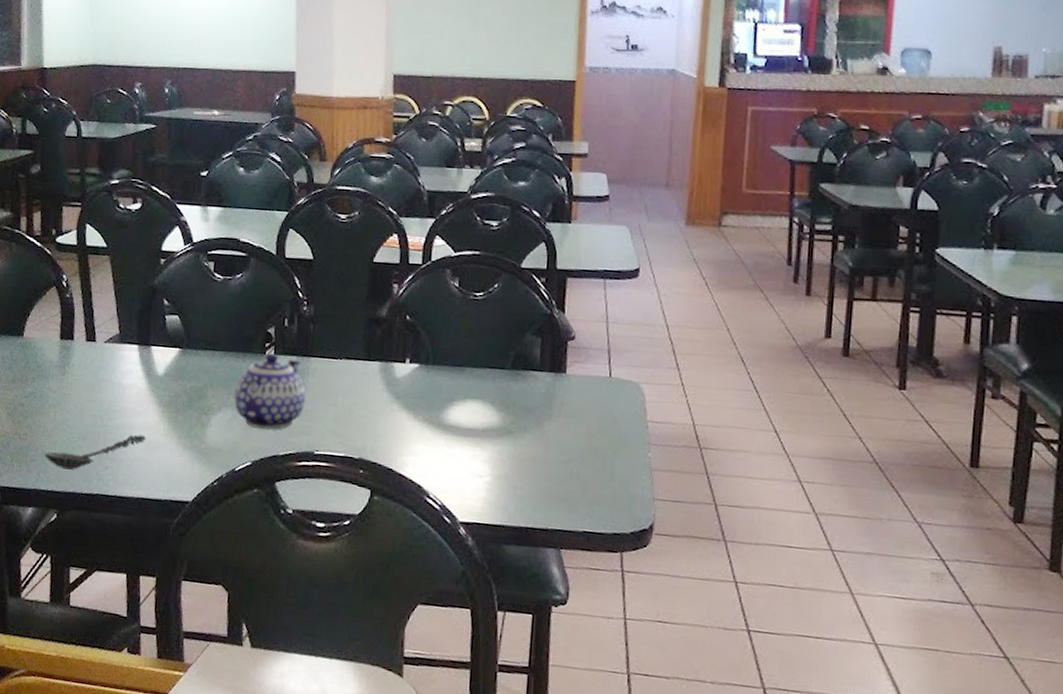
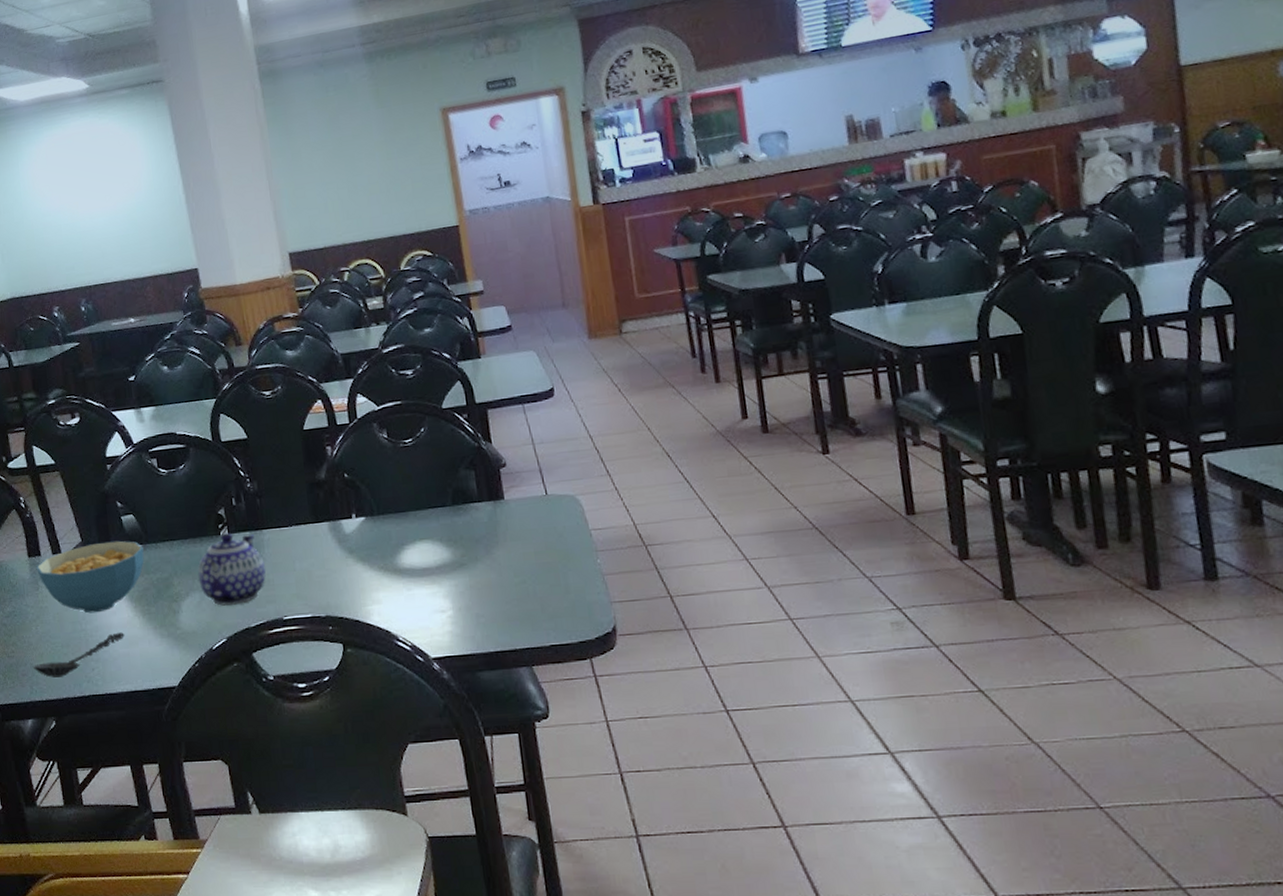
cereal bowl: none [67,338,183,411] -> present [37,540,144,614]

